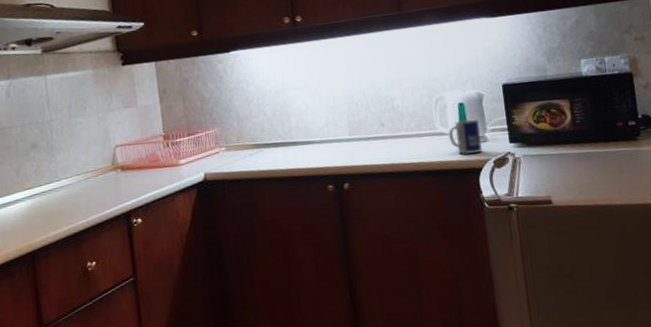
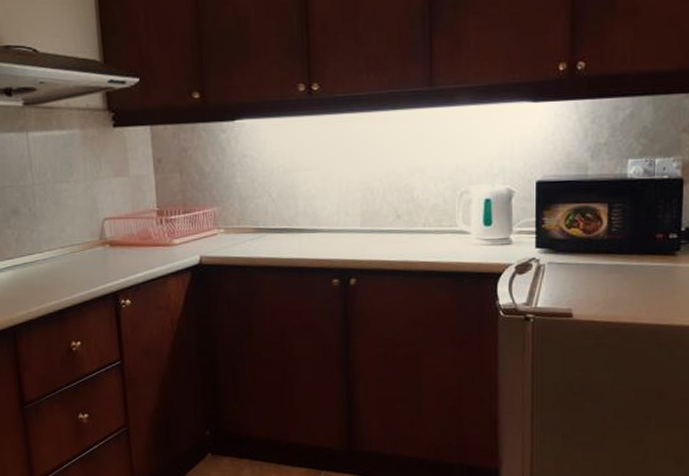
mug: present [448,119,482,155] -> none [469,218,504,257]

